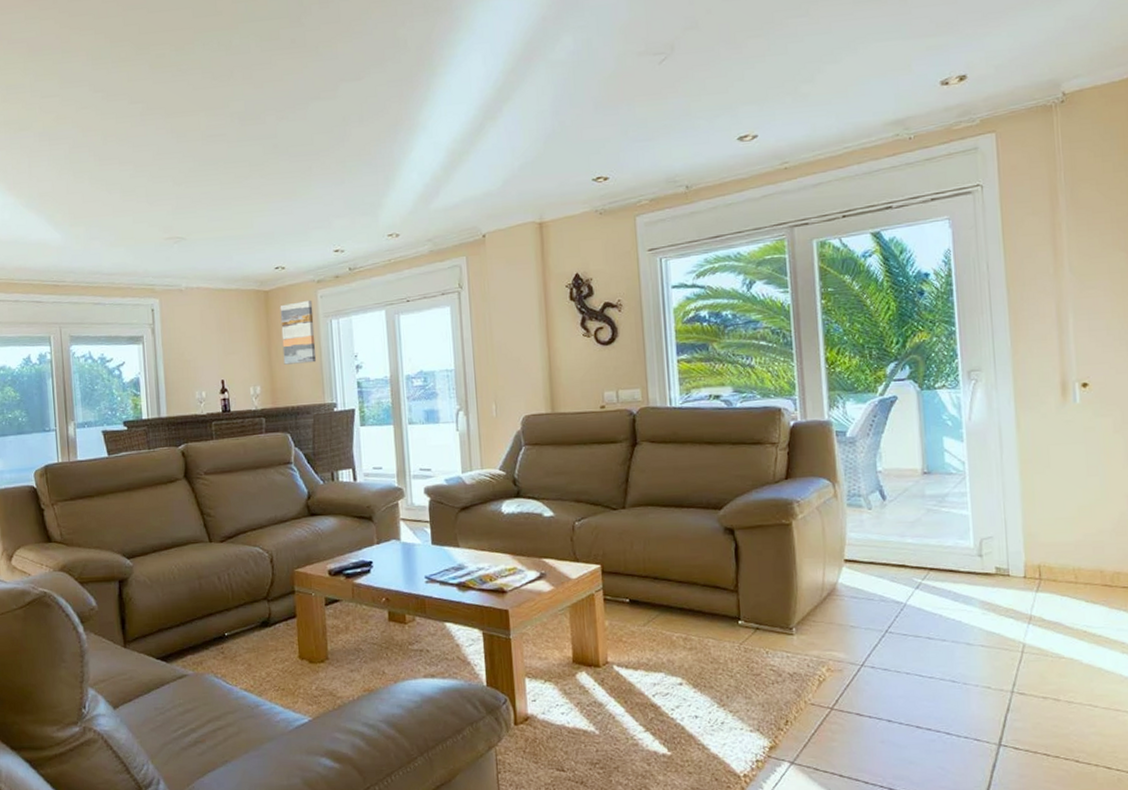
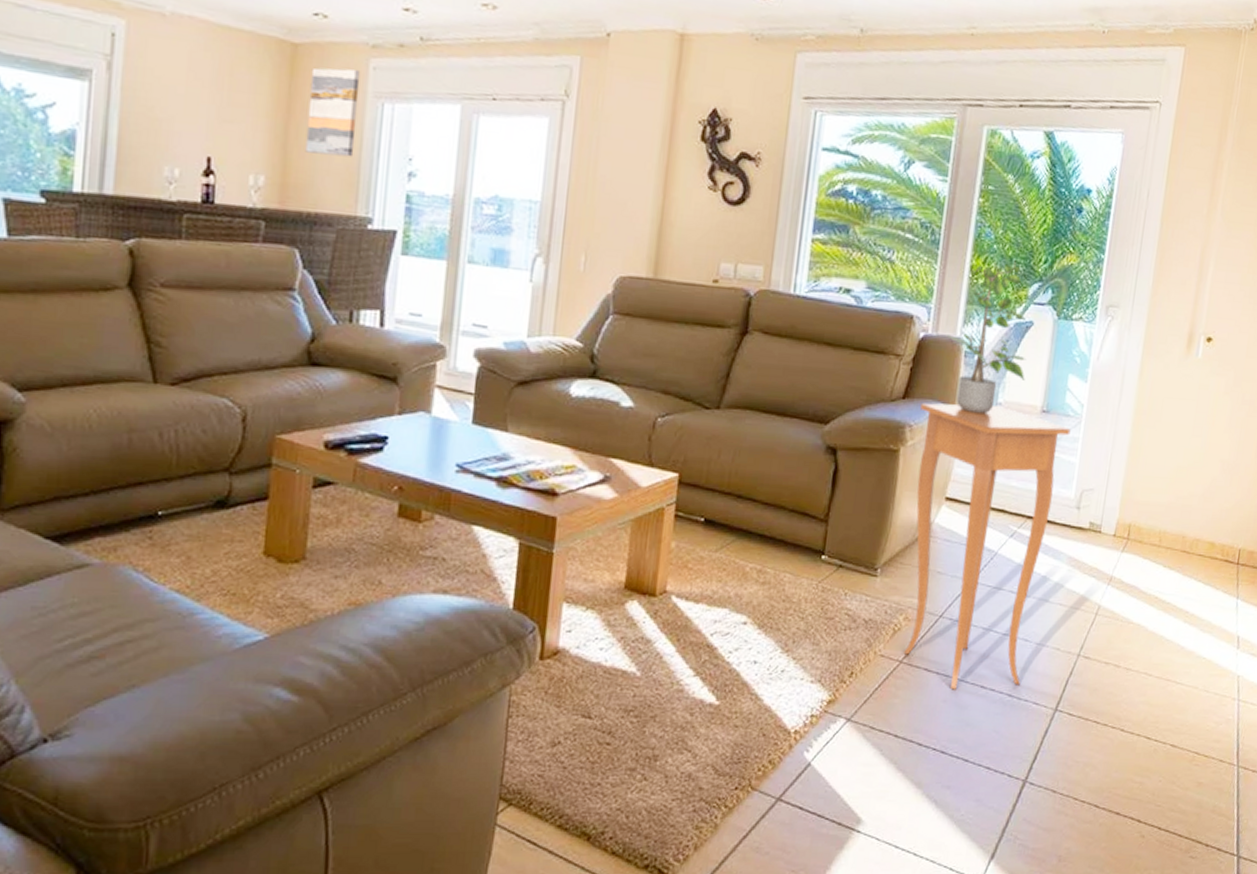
side table: none [804,474,957,731] -> present [903,402,1071,690]
potted plant: none [816,347,900,484] -> present [947,260,1026,414]

